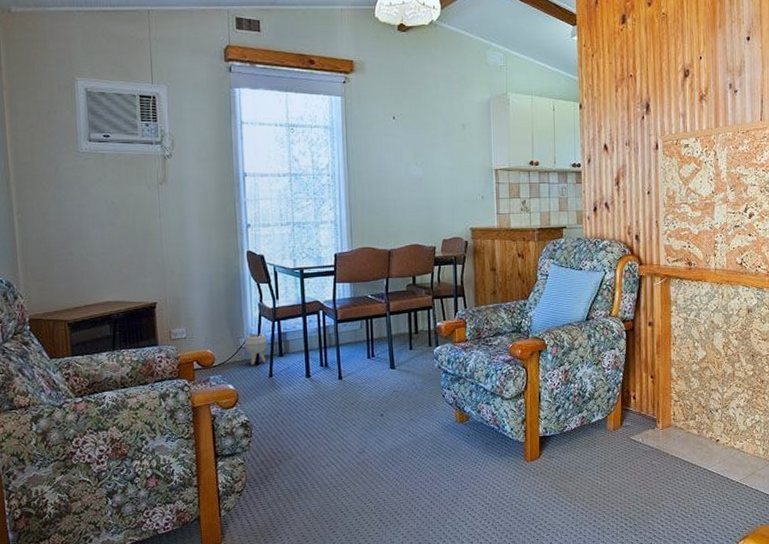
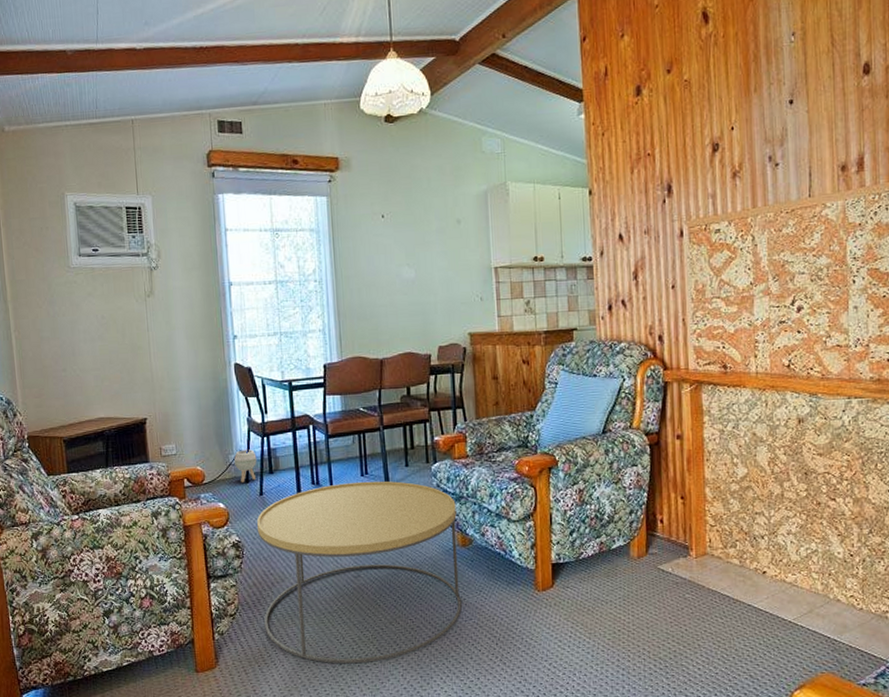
coffee table: none [266,363,458,535] -> present [257,481,462,664]

